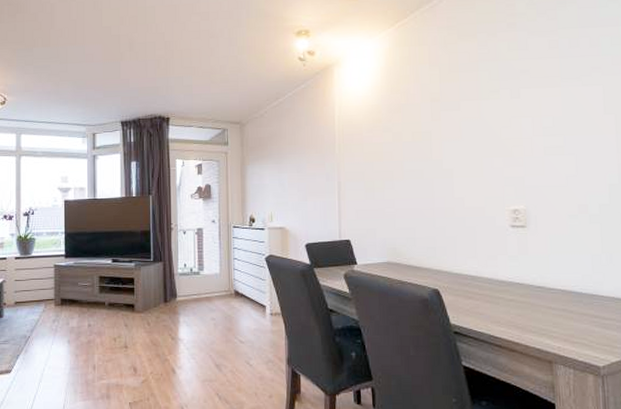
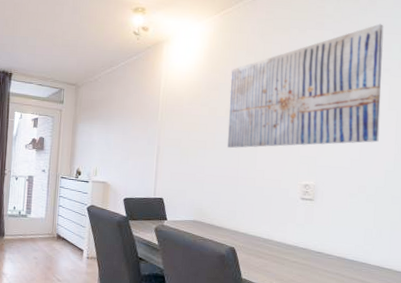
wall art: none [414,16,597,176] -> present [227,23,384,148]

